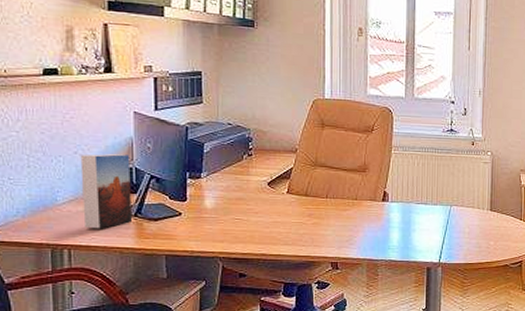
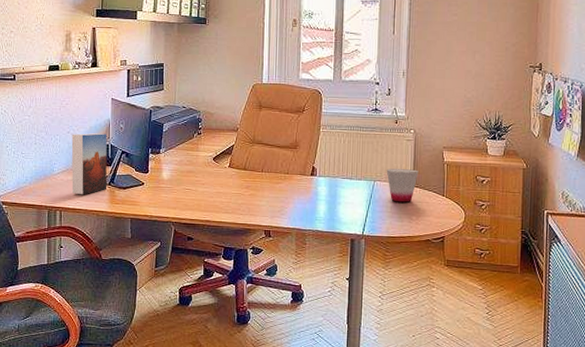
cup: none [463,193,496,228] -> present [386,169,419,203]

